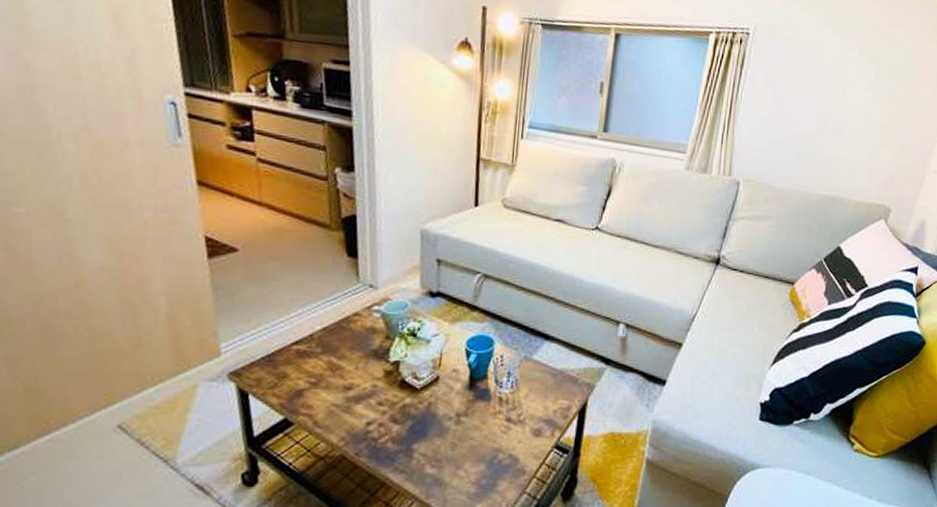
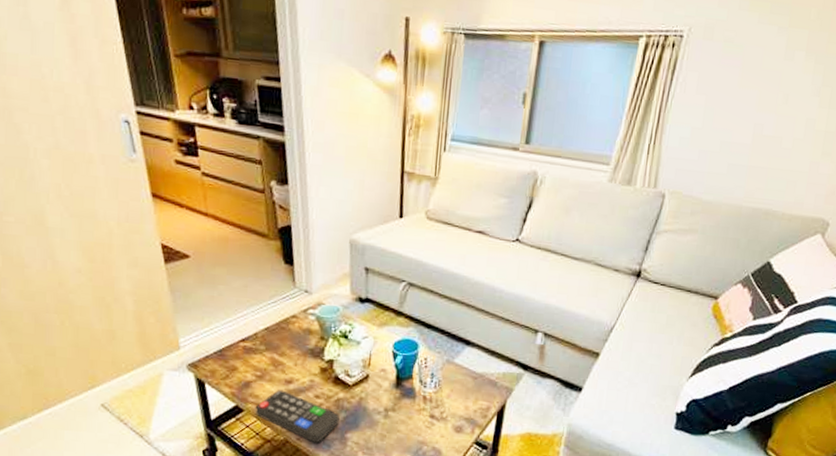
remote control: none [307,398,405,458] -> present [255,390,340,444]

